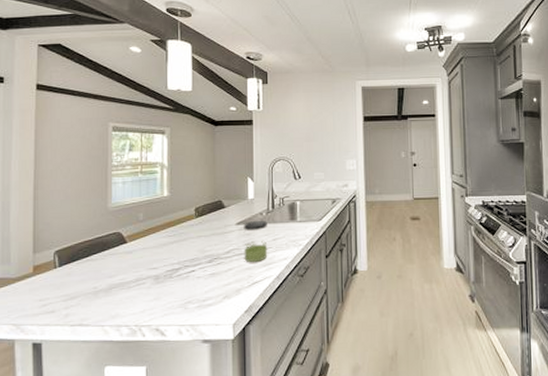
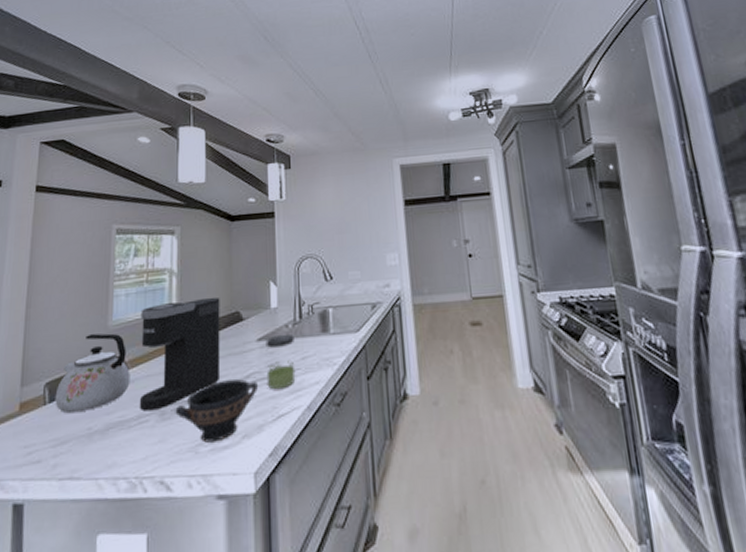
kettle: none [64,213,129,276] -> present [55,333,130,414]
coffee maker: none [136,188,206,276] -> present [140,297,221,412]
bowl: none [167,254,236,301] -> present [175,379,258,443]

